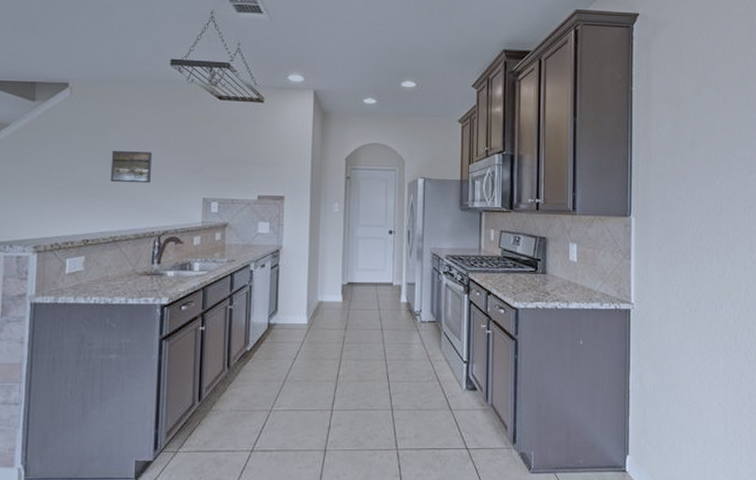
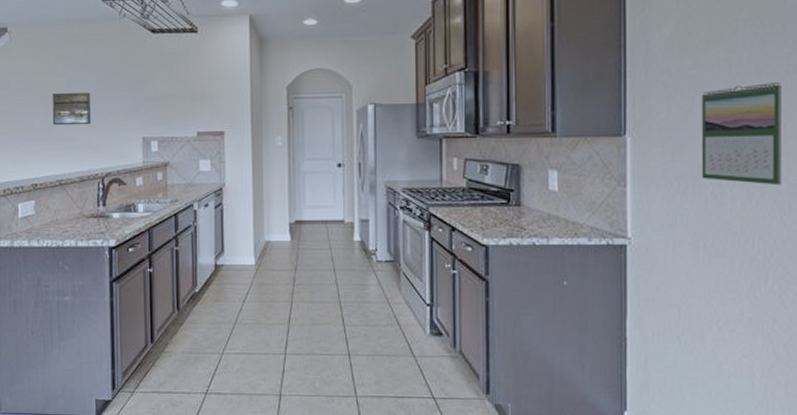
calendar: none [688,178,747,262] -> present [701,81,782,186]

